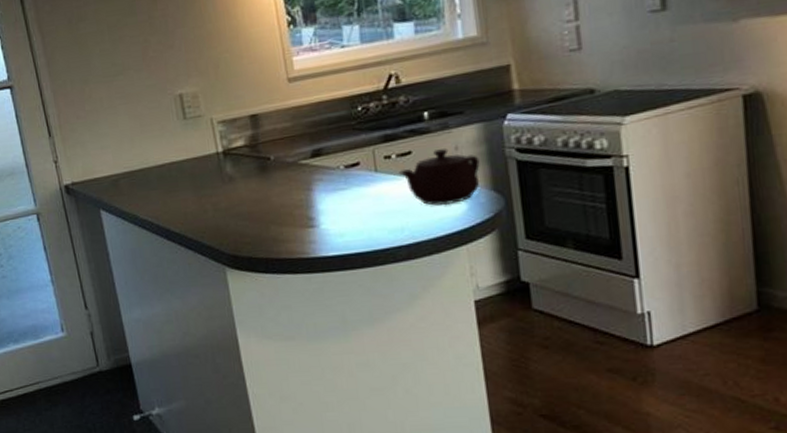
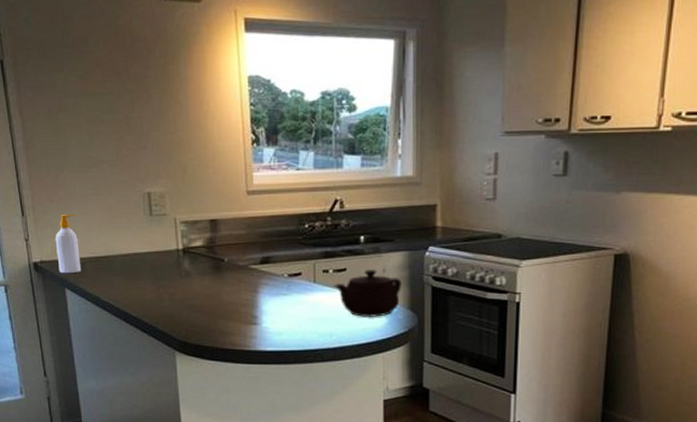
soap bottle: none [85,128,116,194] -> present [55,215,82,274]

